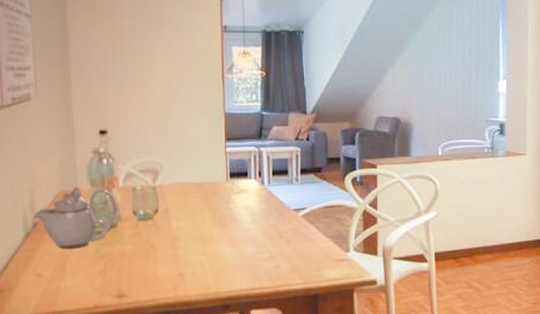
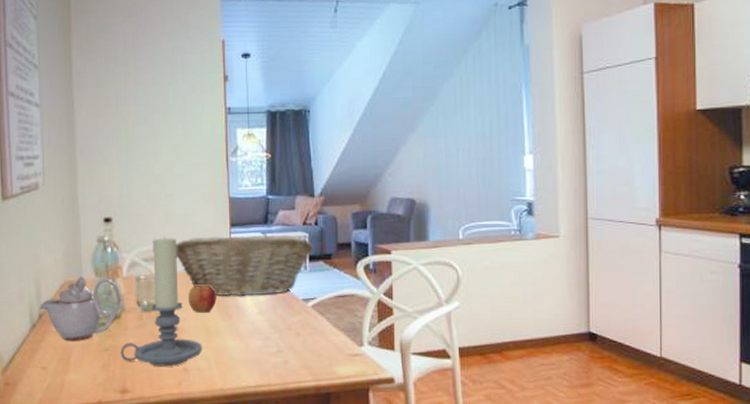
candle holder: none [116,148,198,272] -> present [120,236,203,366]
fruit basket: none [171,149,304,207] -> present [175,235,313,297]
apple: none [183,195,212,222] -> present [187,285,216,313]

